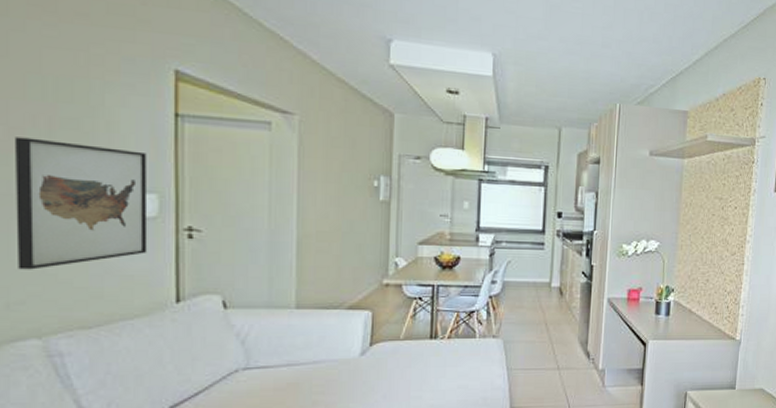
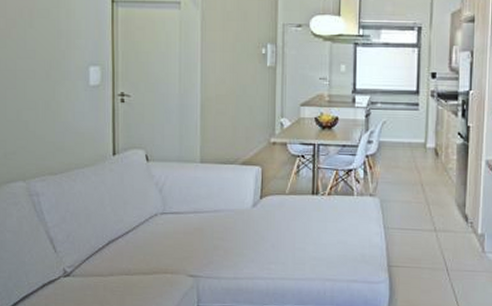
wall art: present [14,137,148,270] -> none [9,26,94,128]

